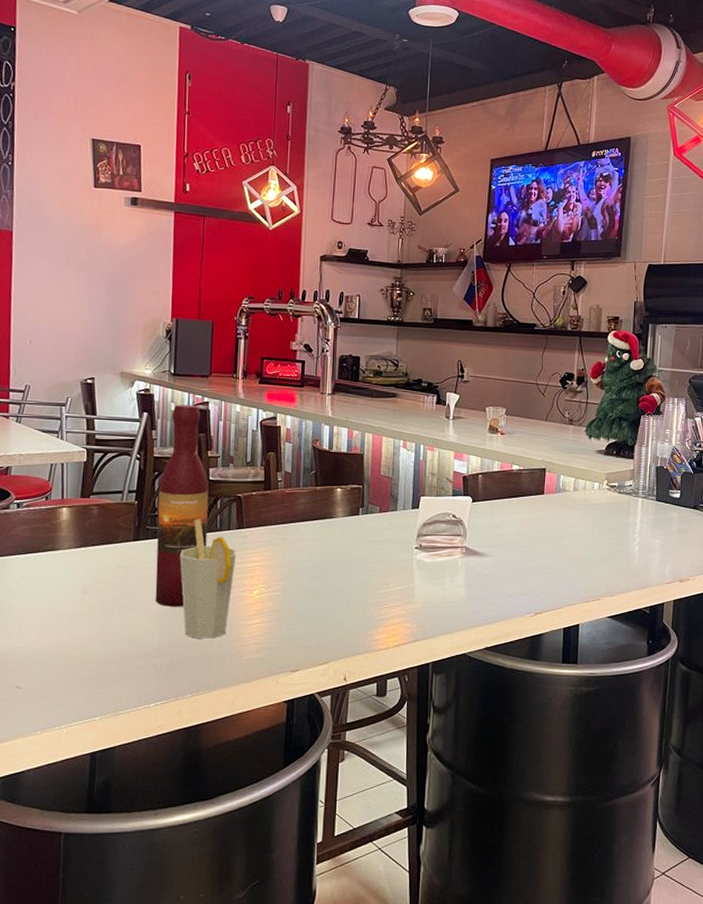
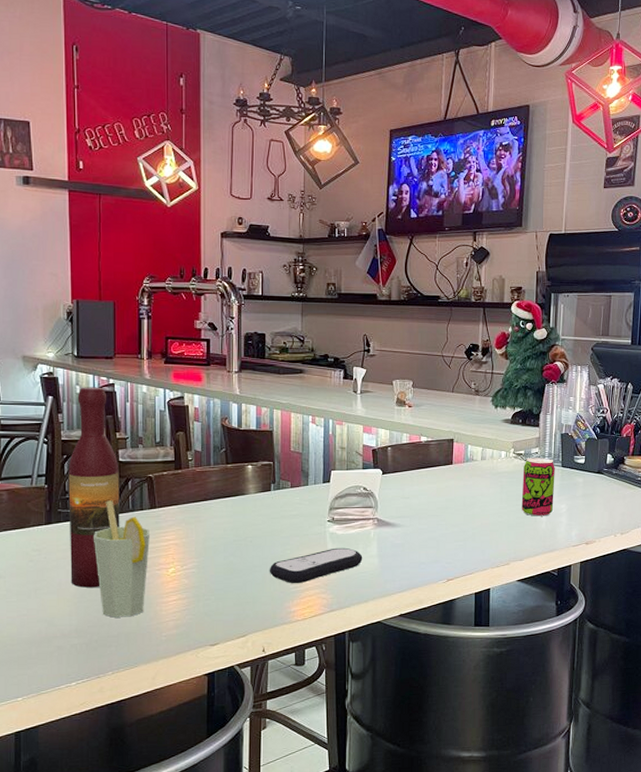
remote control: none [354,575,450,612] -> present [269,547,363,584]
beverage can: none [613,490,649,551] -> present [521,457,555,516]

